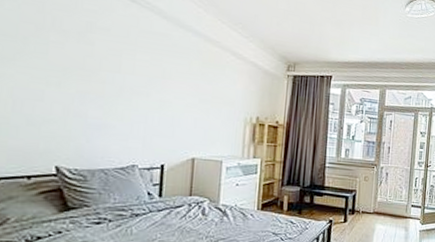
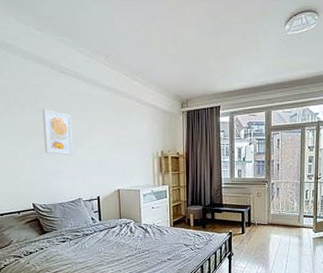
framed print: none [90,42,138,108] -> present [42,109,73,156]

